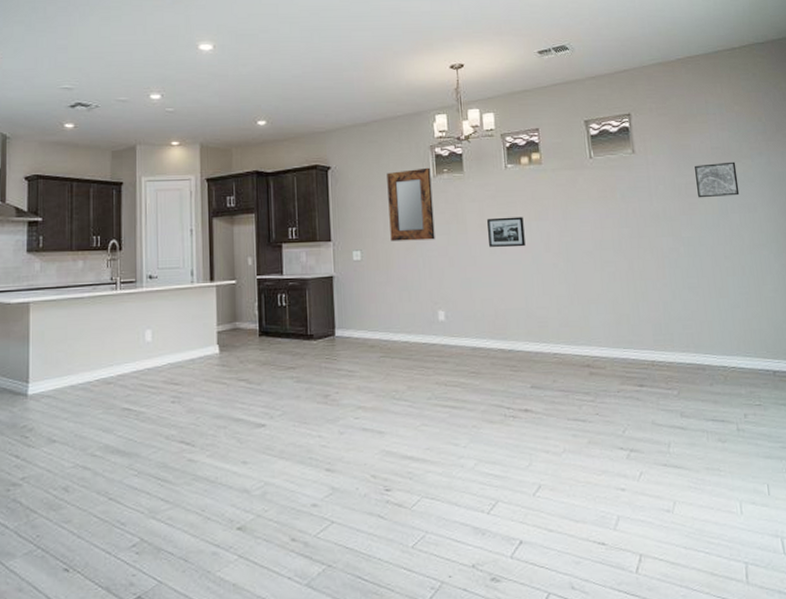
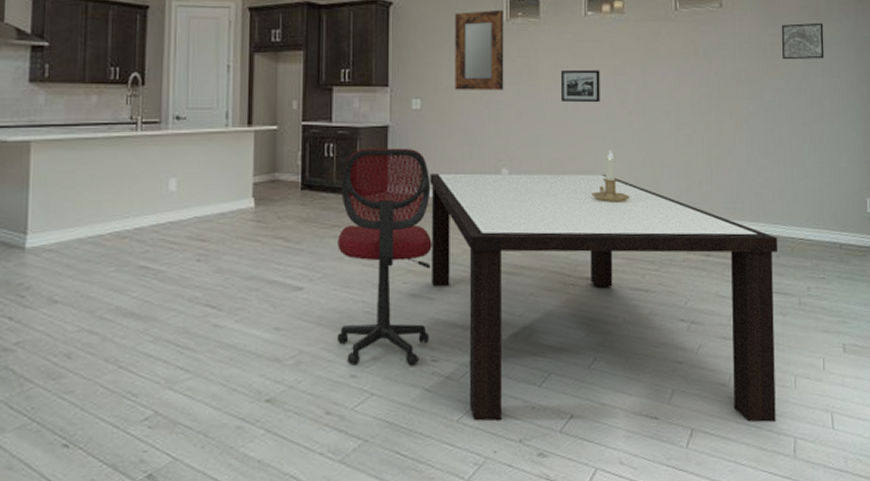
chair: none [294,295,382,496] -> present [336,148,432,367]
dining table: none [373,313,725,548] -> present [429,173,778,423]
candlestick: none [524,289,562,339] -> present [591,150,631,202]

